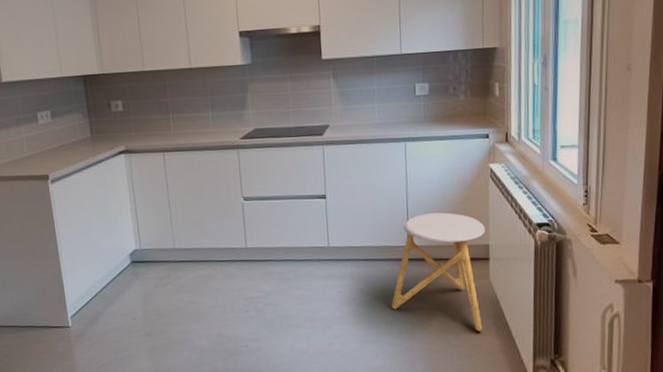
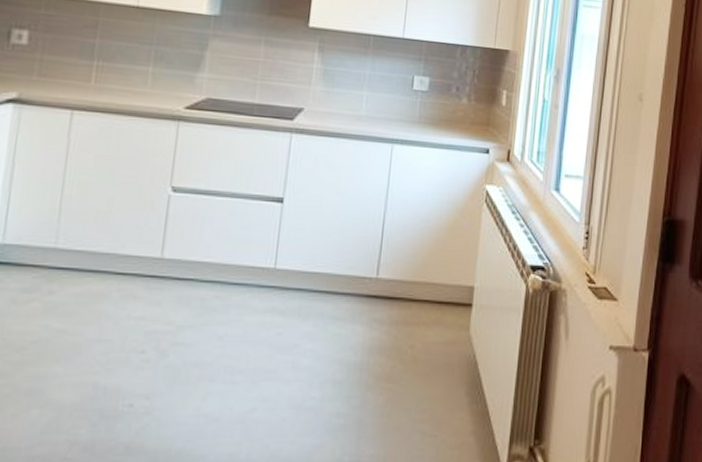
stool: present [391,212,485,332] -> none [343,238,472,403]

